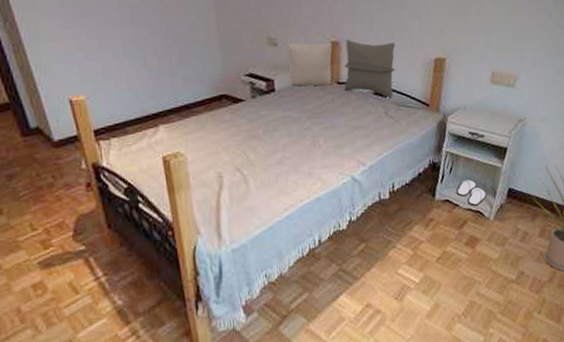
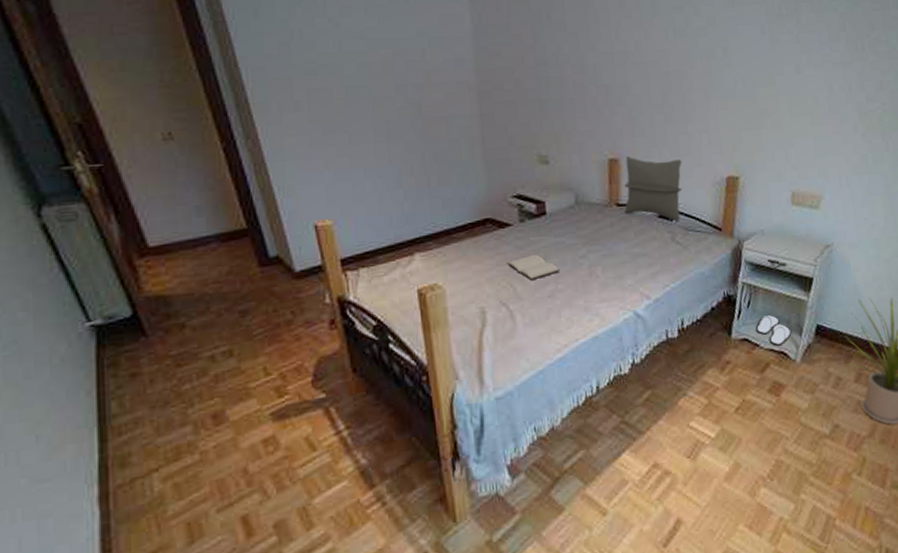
book: none [240,127,287,150] -> present [507,255,560,281]
pillow: present [288,42,332,87] -> none [560,159,611,209]

